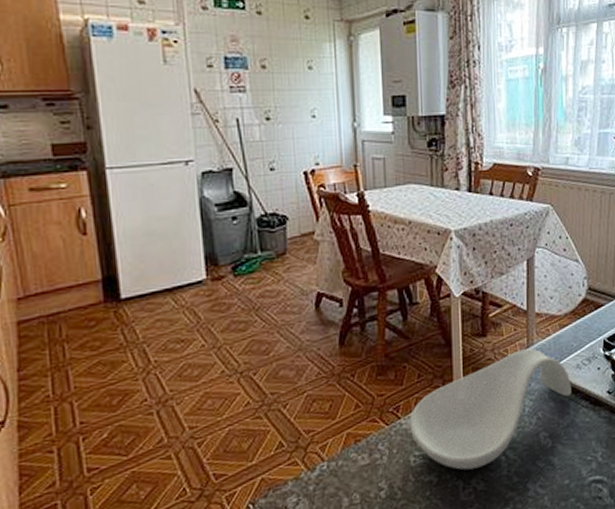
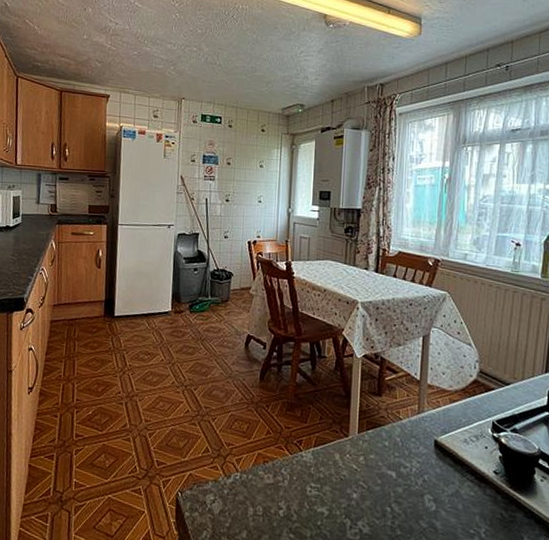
spoon rest: present [409,348,572,470] -> none [308,414,458,513]

